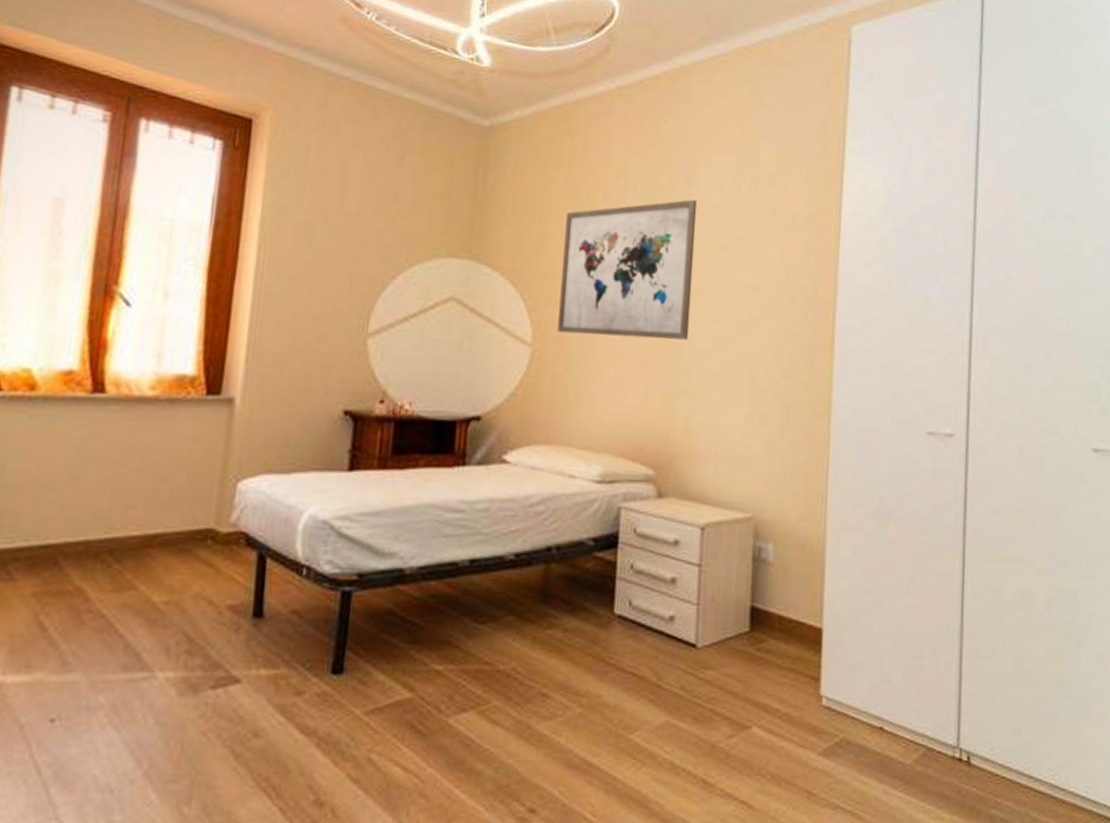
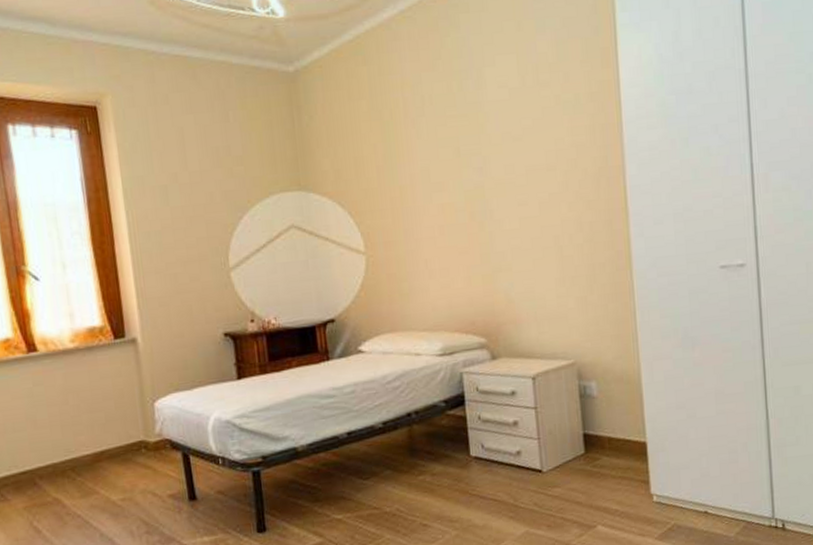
wall art: present [557,200,698,340] -> none [375,101,498,238]

